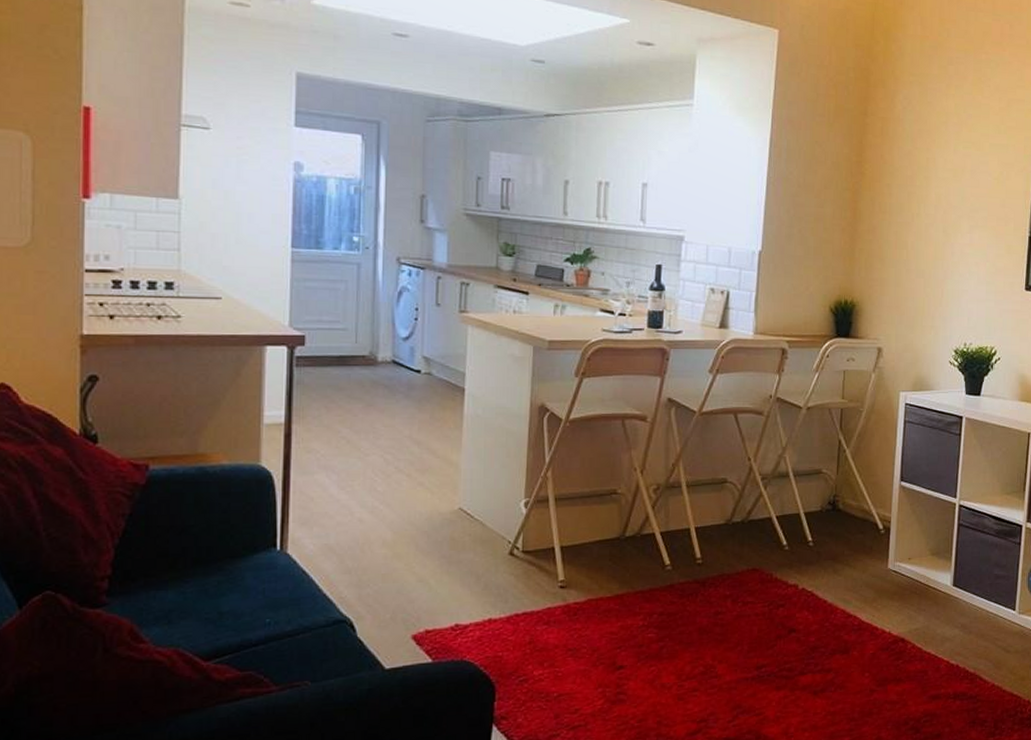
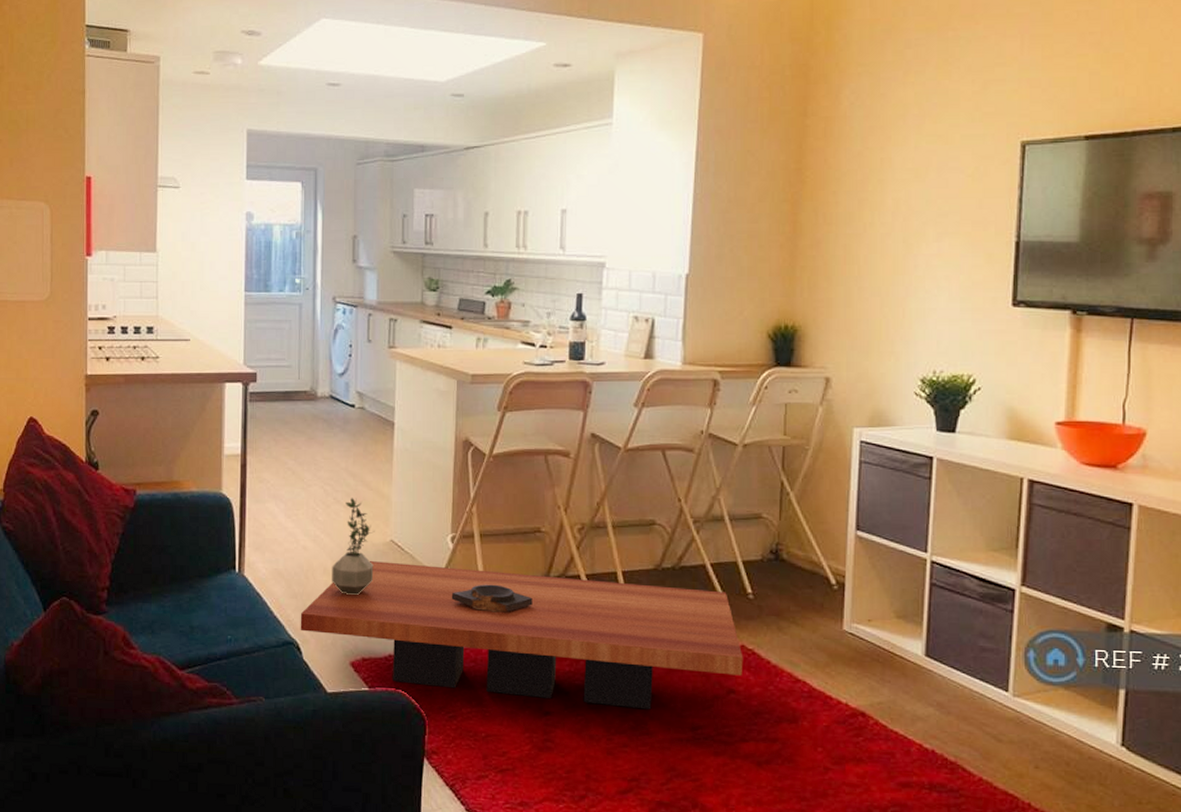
coffee table: none [354,530,804,655] -> present [300,561,743,710]
potted plant: none [392,466,442,566] -> present [332,498,375,595]
decorative bowl: none [523,547,608,574] -> present [451,584,533,613]

